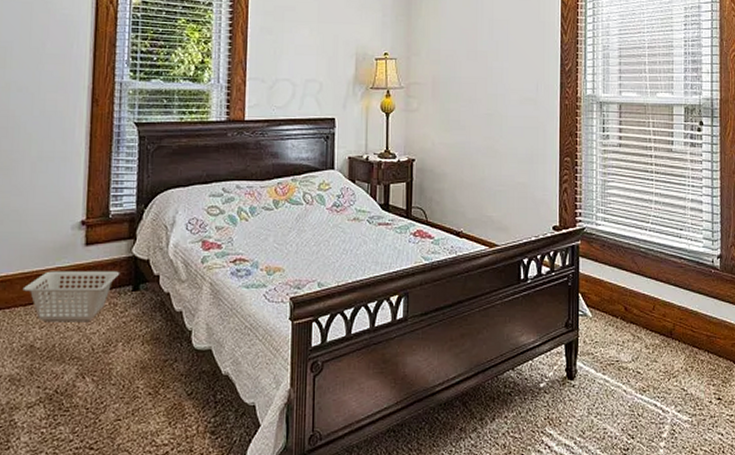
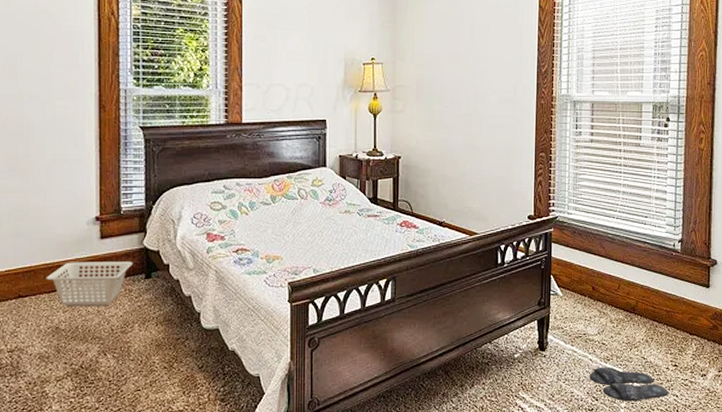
slippers: none [623,400,713,441] -> present [589,367,669,402]

